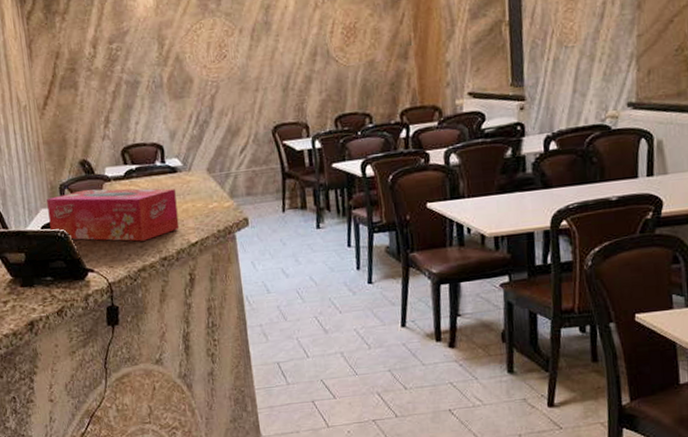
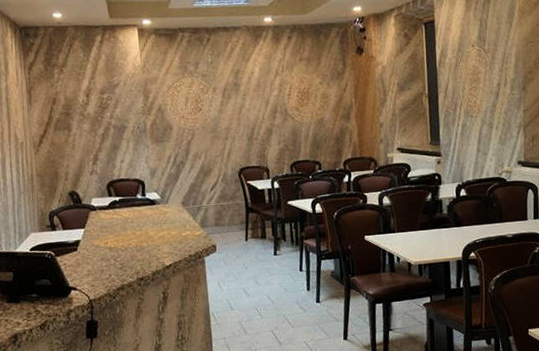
tissue box: present [47,188,180,242] -> none [37,216,156,264]

